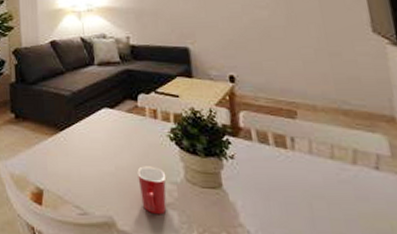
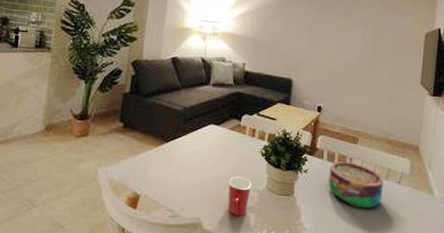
bowl: none [264,142,355,206] -> present [328,161,384,209]

